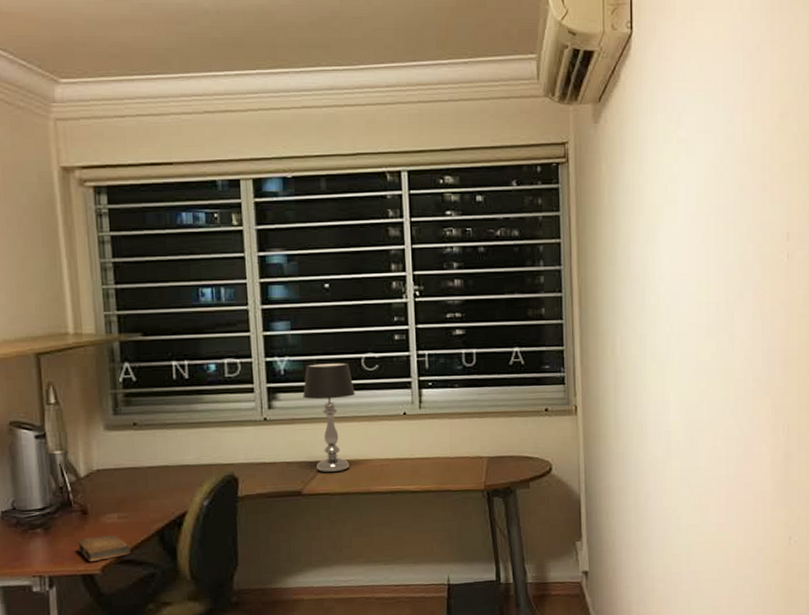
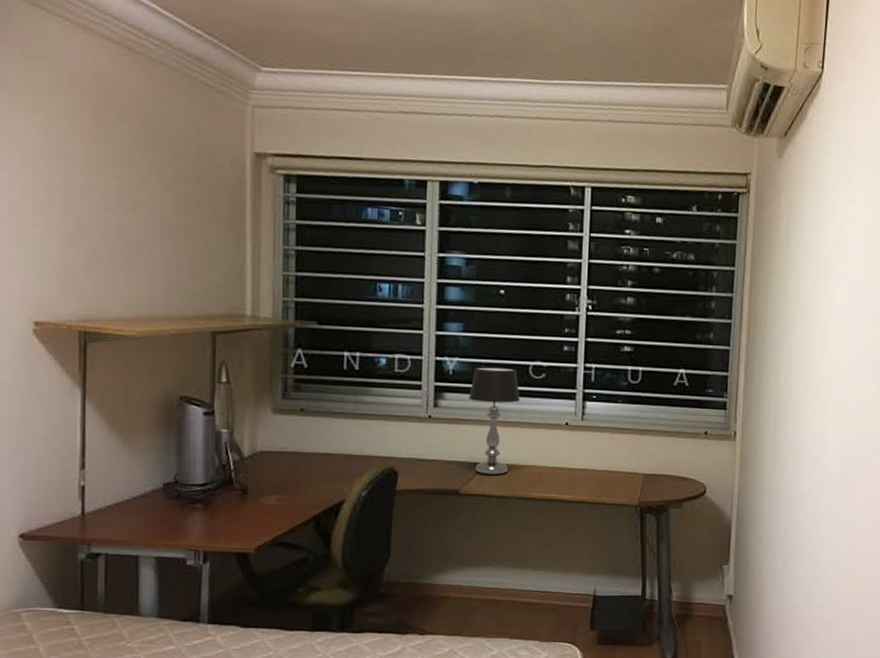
book: present [77,534,131,563] -> none [235,515,286,542]

